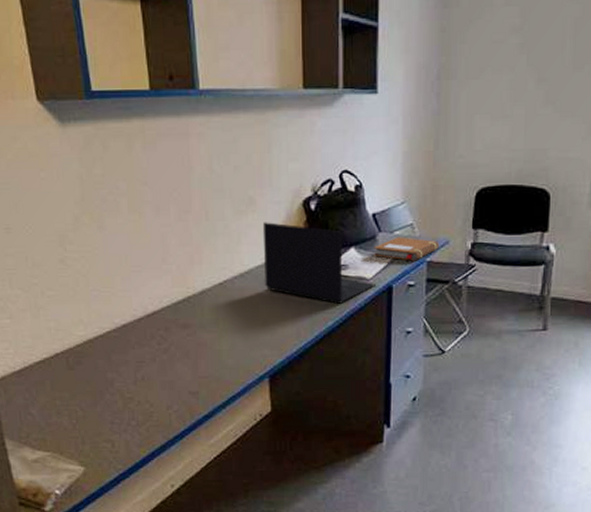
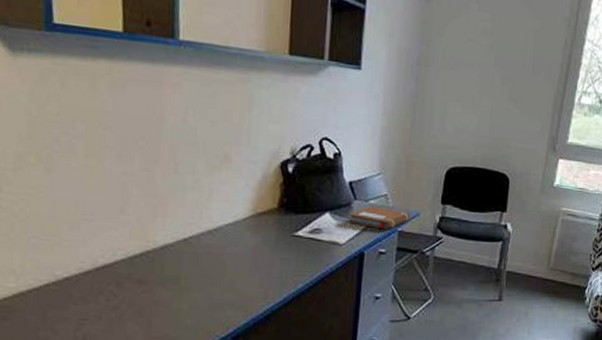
laptop: present [262,222,377,304] -> none [234,180,349,267]

